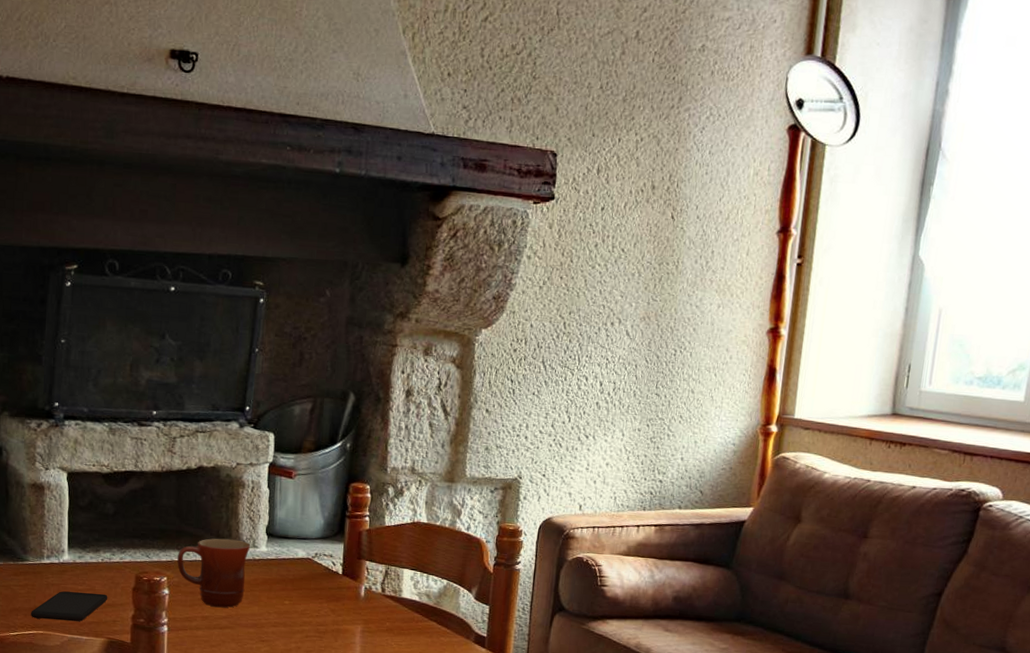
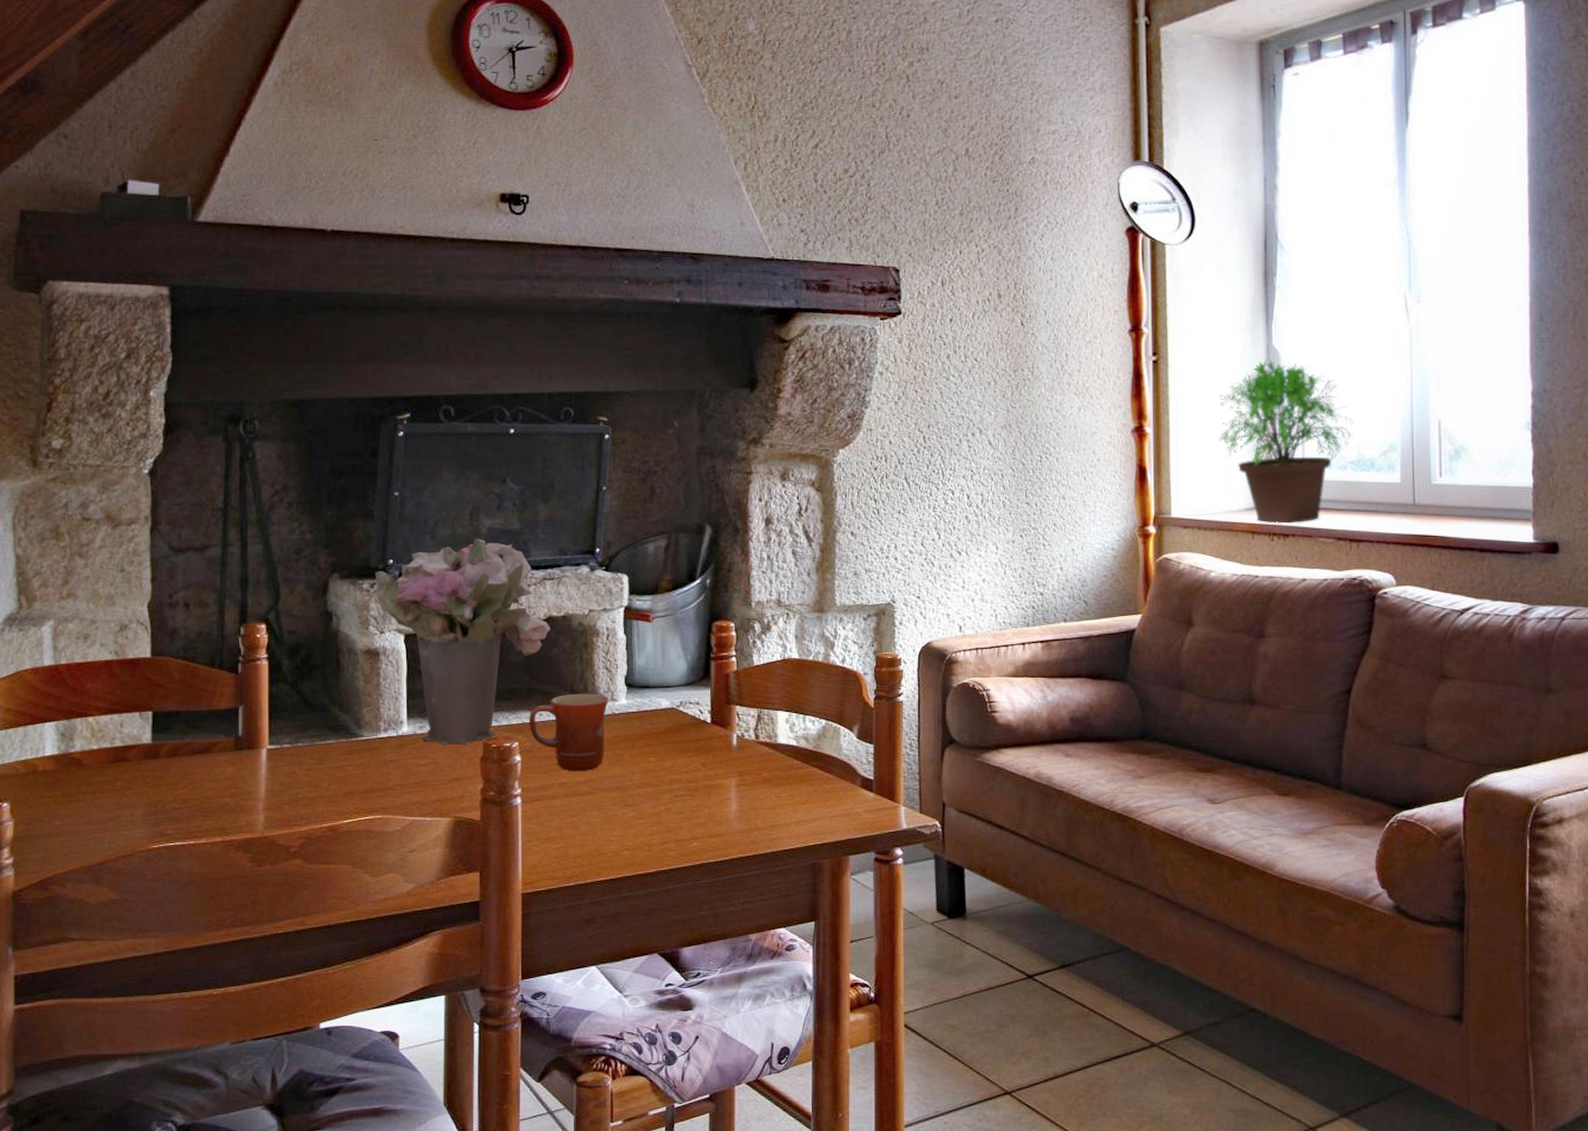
mobile phone: present [31,591,108,622] -> none [367,767,453,802]
flower bouquet: none [41,388,201,576] -> present [375,538,550,745]
potted plant: none [851,270,987,433] -> present [1219,359,1354,524]

